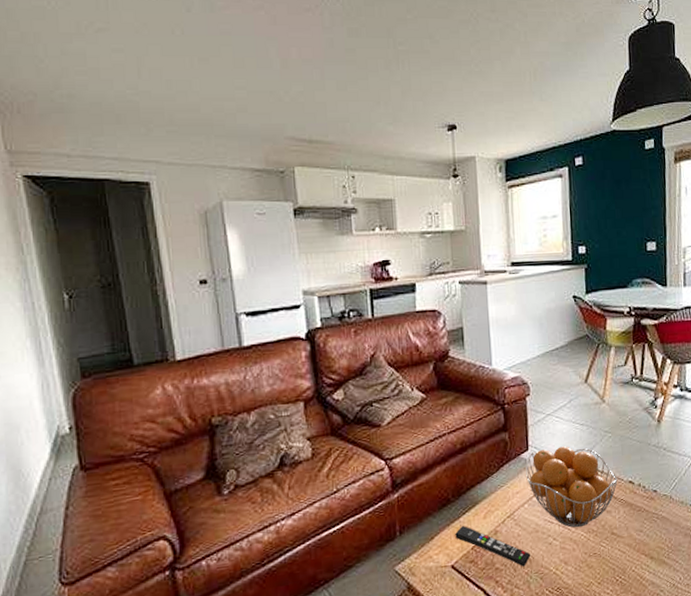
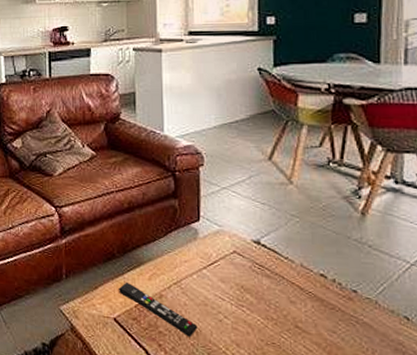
fruit basket: present [525,446,618,528] -> none [196,223,305,312]

